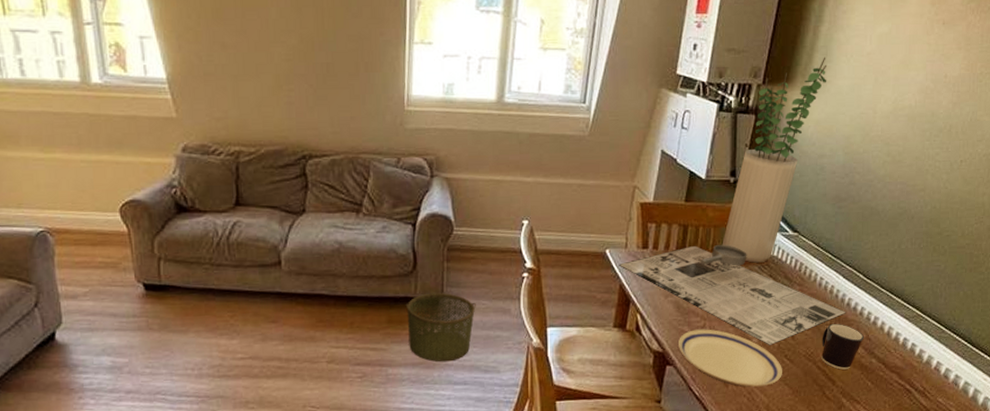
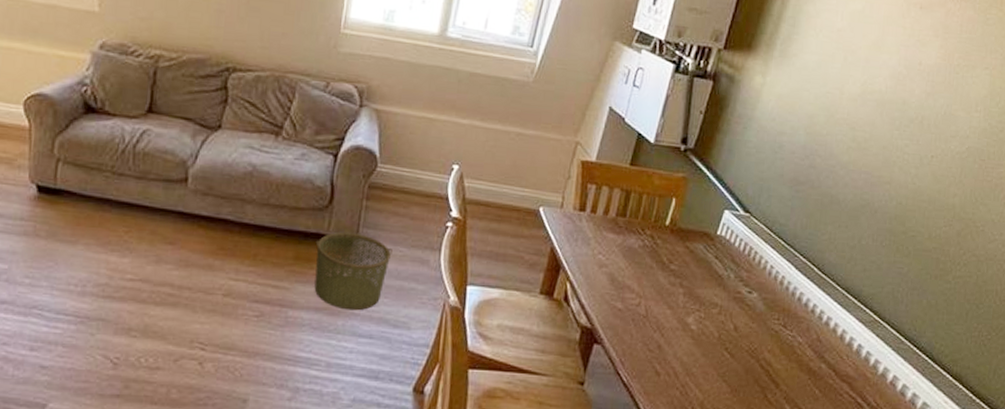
newspaper: present [619,244,846,345] -> none [553,213,797,335]
plate: present [679,329,782,387] -> none [609,307,722,380]
vase: present [722,57,827,263] -> none [666,28,794,242]
mug: present [821,323,864,370] -> none [765,318,814,372]

